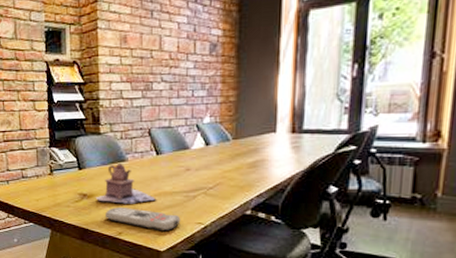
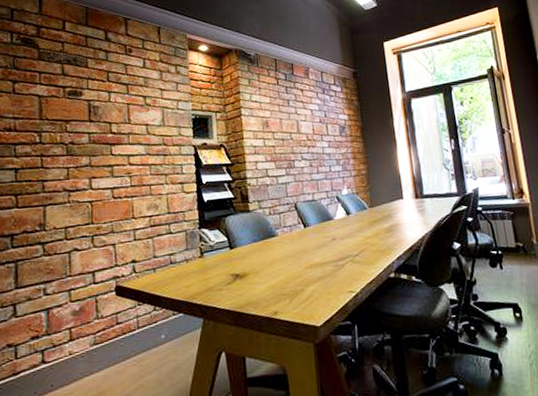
teapot: present [95,164,157,204] -> none [248,239,309,281]
remote control: present [106,207,181,232] -> none [260,284,334,305]

